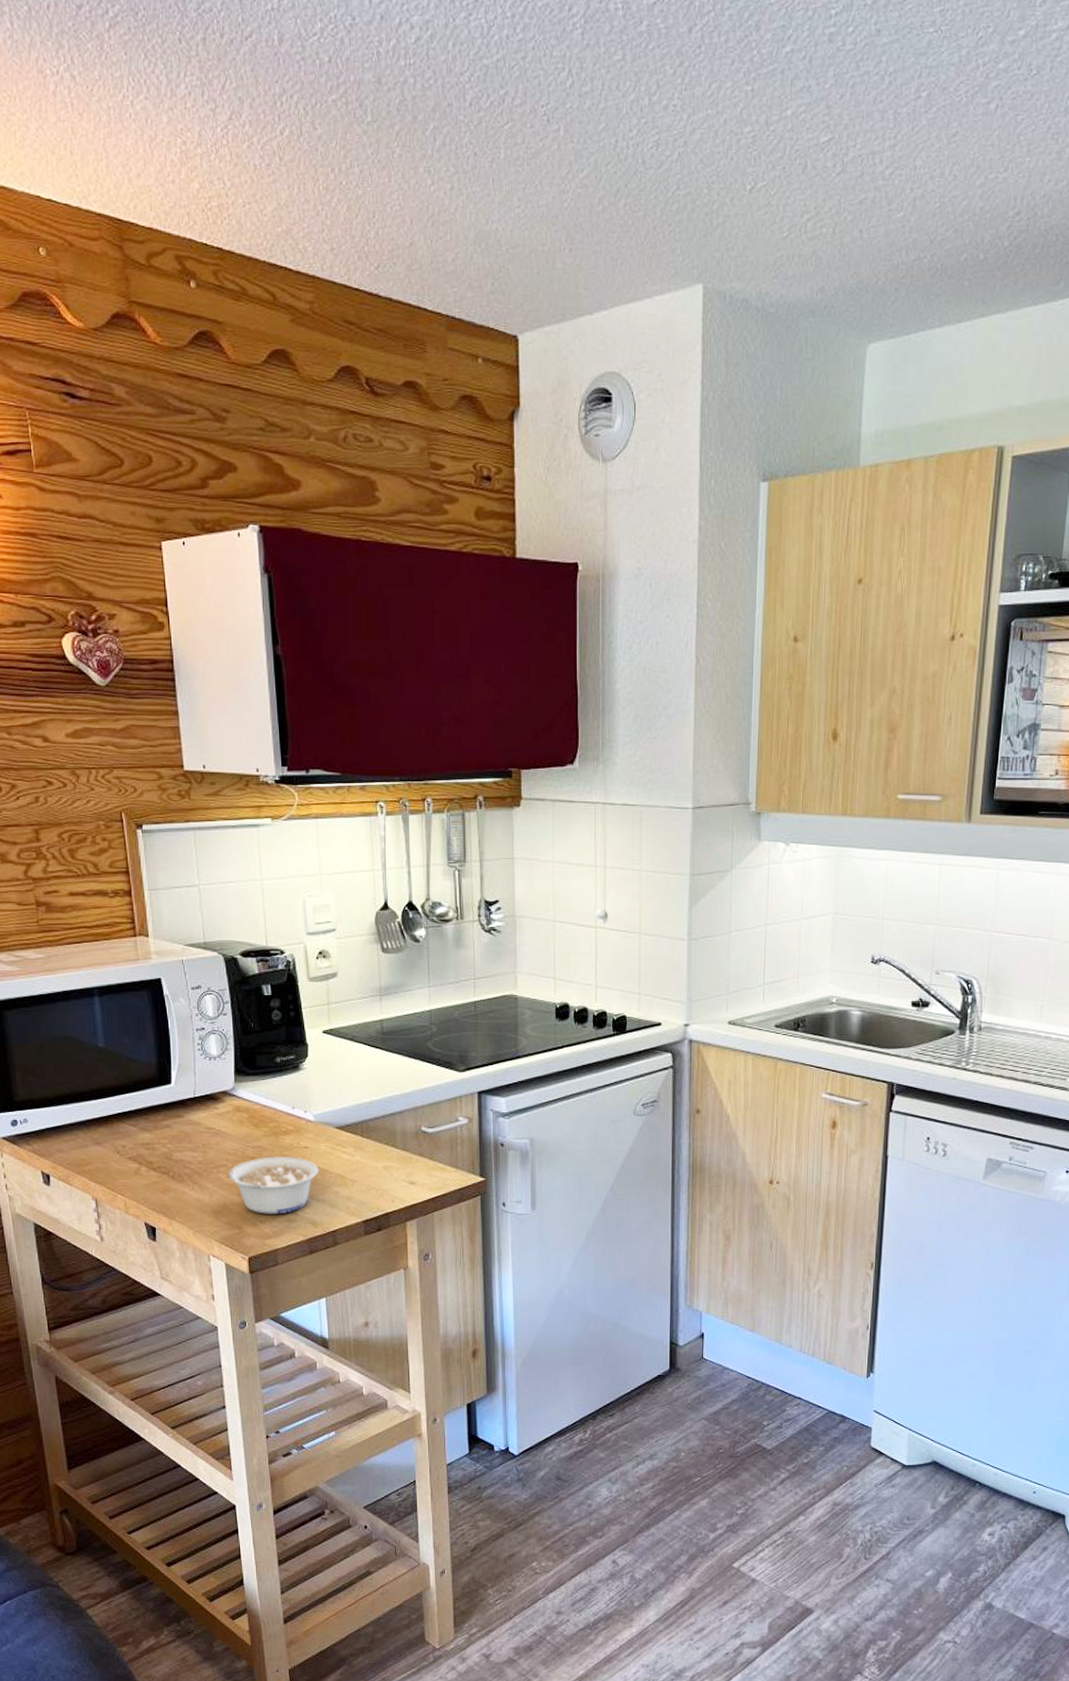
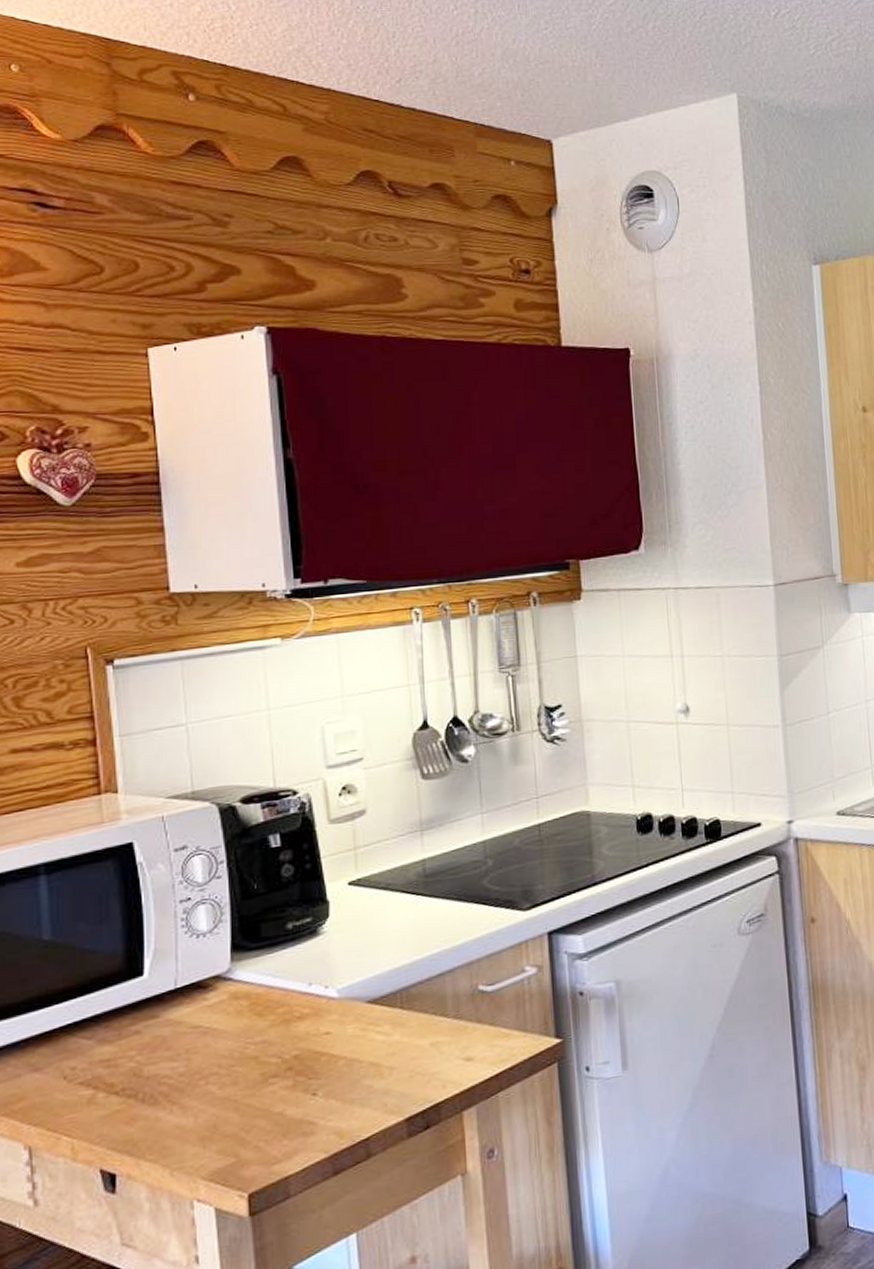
legume: present [228,1157,319,1214] -> none [220,1048,345,1131]

